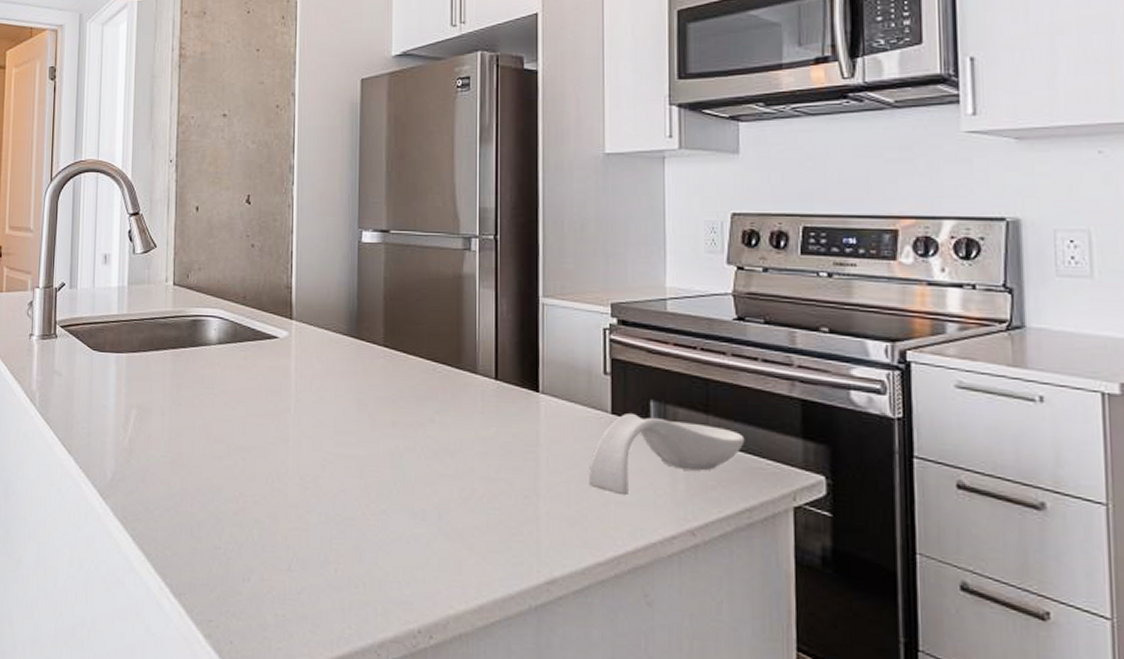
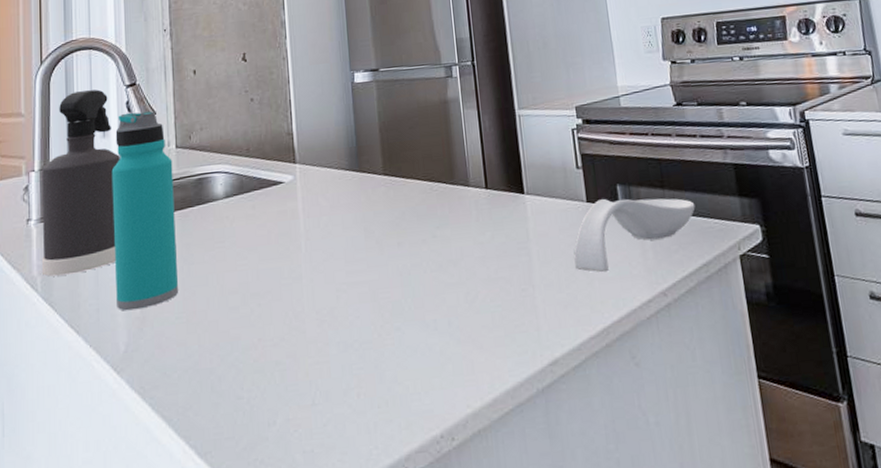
spray bottle: none [40,214,119,395] -> present [41,89,120,277]
water bottle: none [107,242,169,441] -> present [111,111,178,311]

